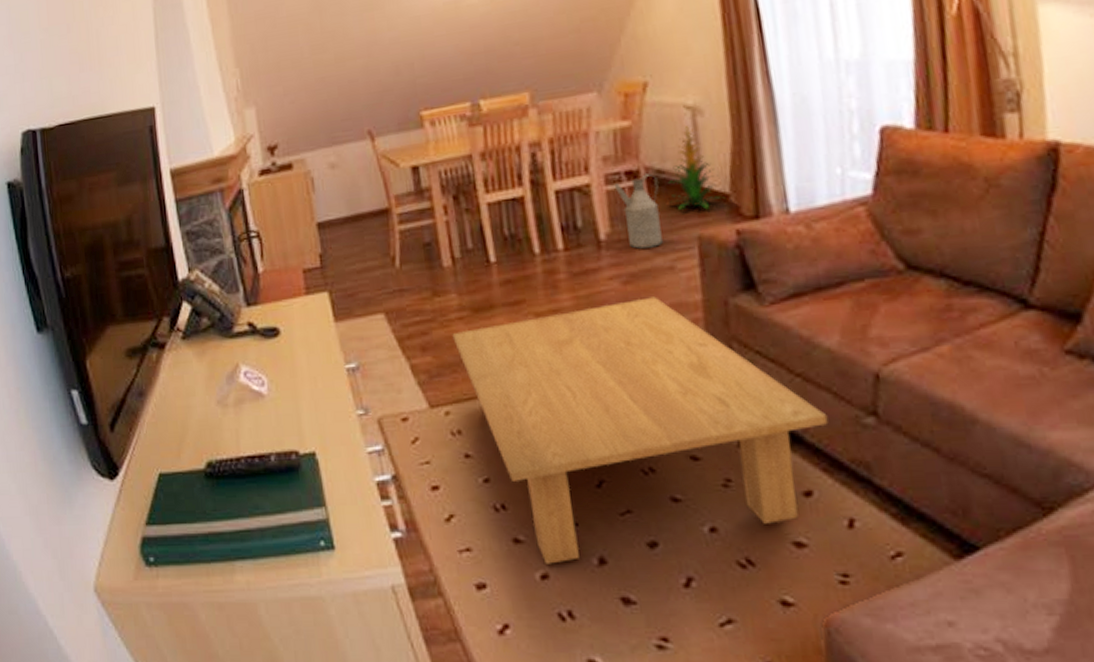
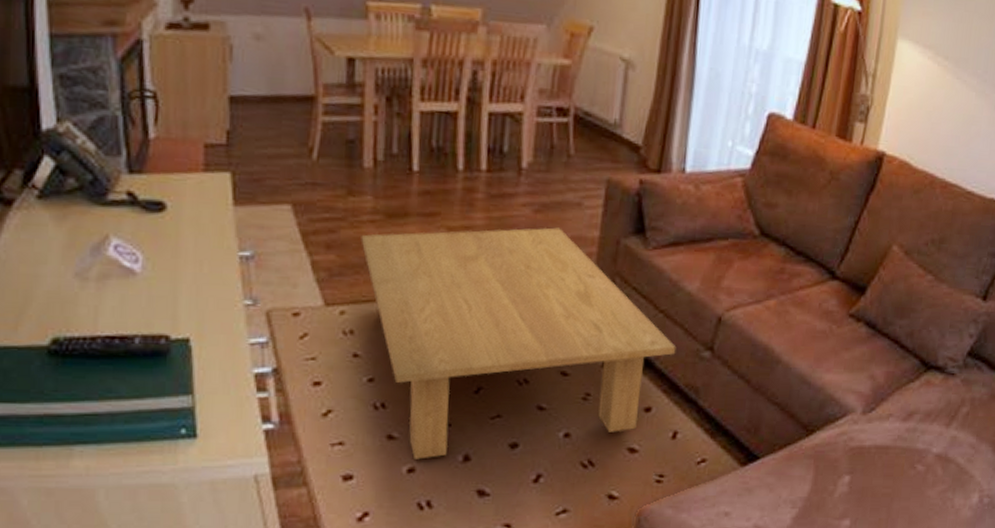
watering can: present [614,173,663,249] -> none [544,113,584,183]
indoor plant: present [668,124,725,210] -> none [589,75,637,157]

